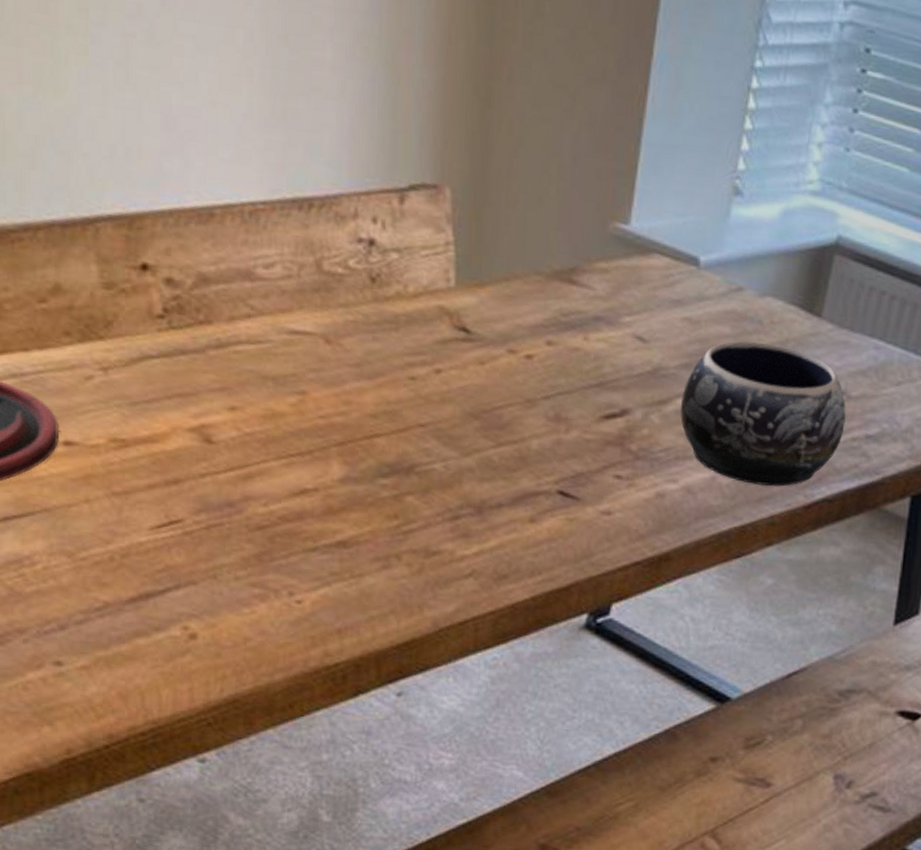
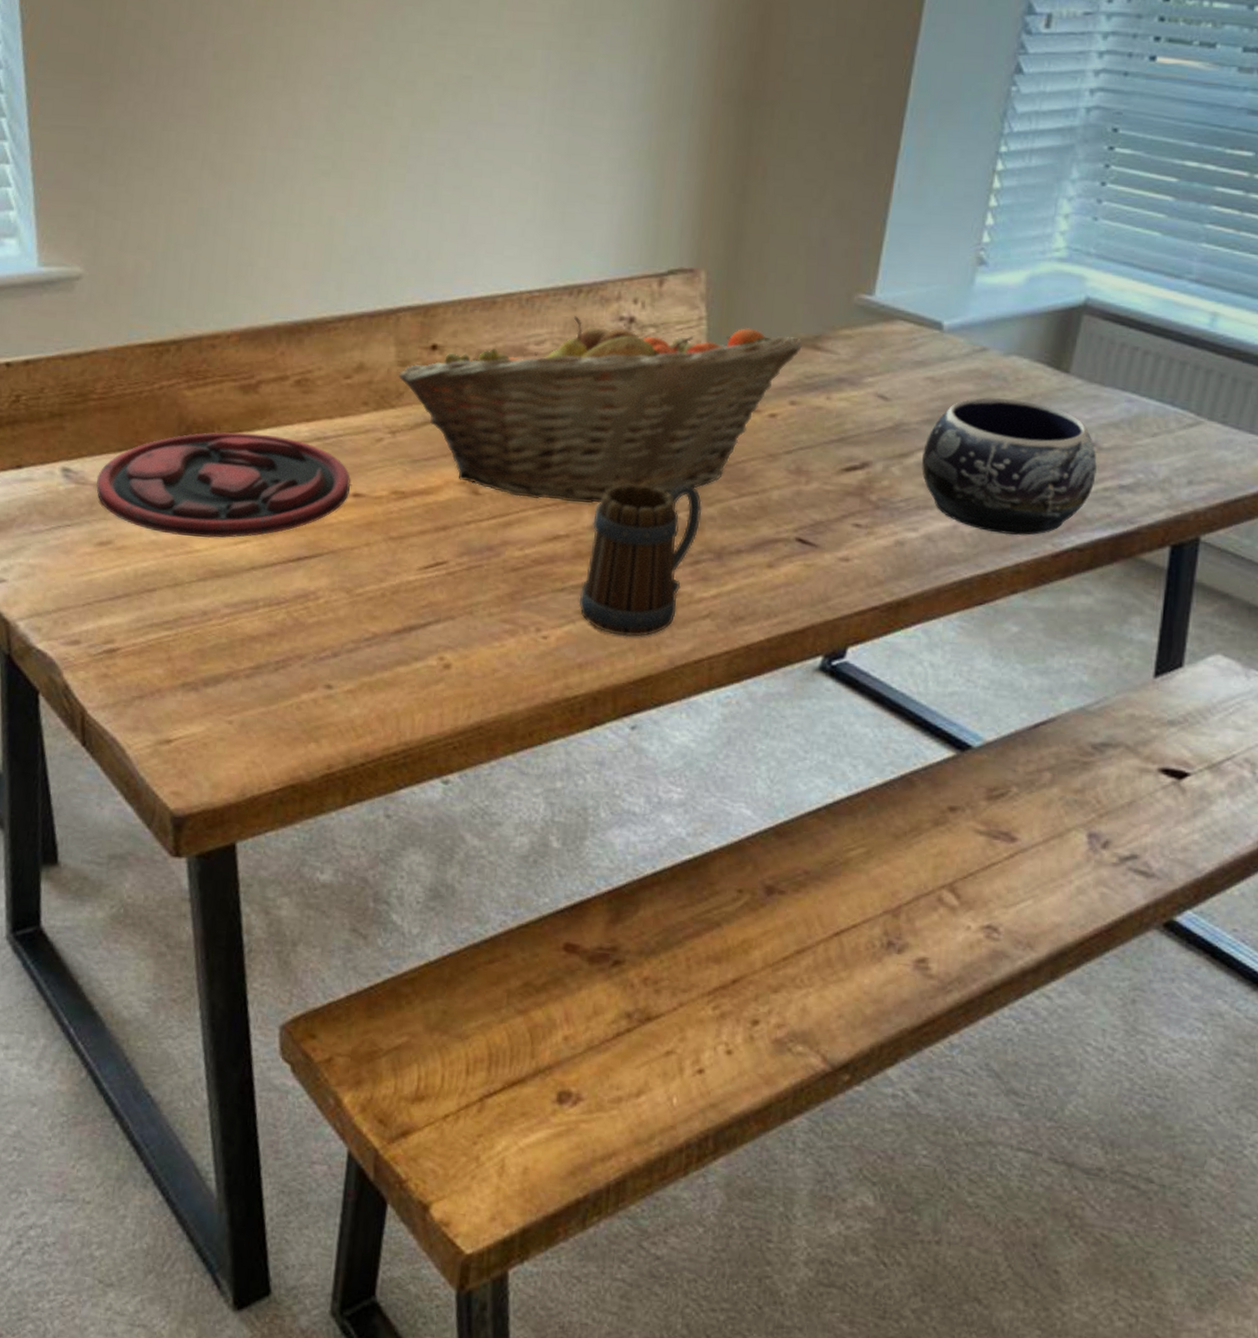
fruit basket: none [105,235,557,453] -> present [399,316,802,503]
mug: none [333,431,459,599] -> present [578,483,702,637]

